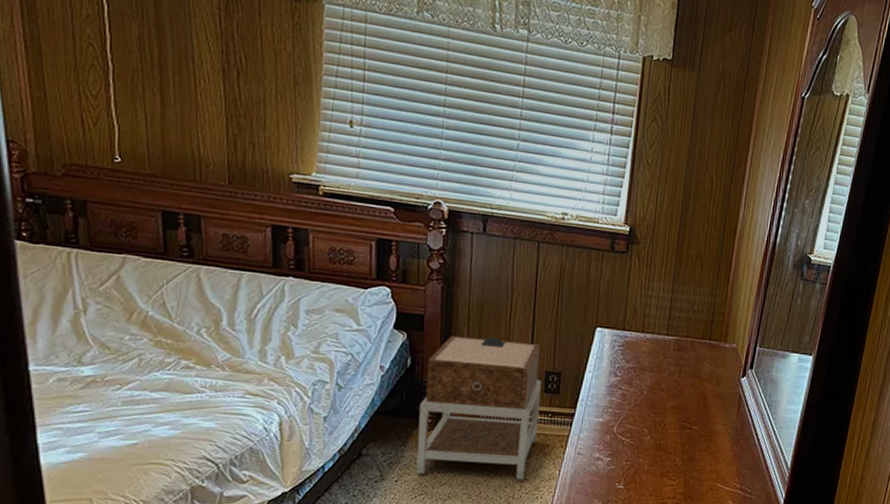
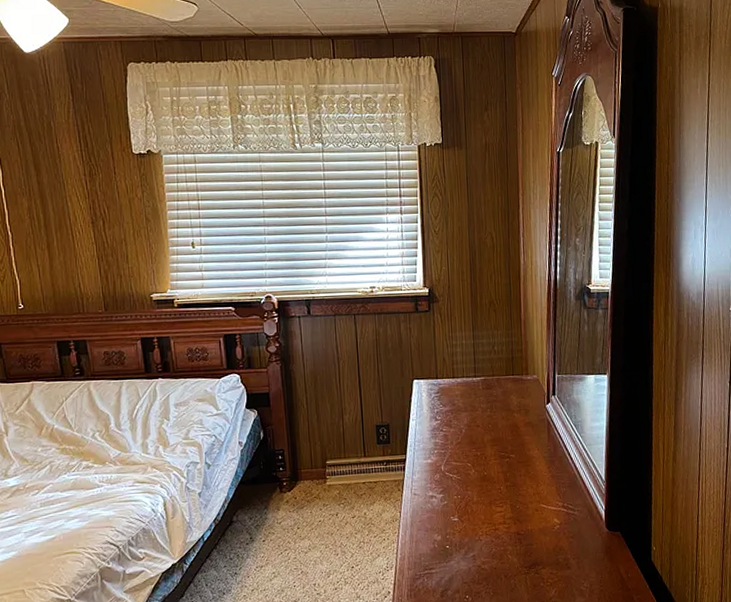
nightstand: present [416,336,542,480] -> none [275,402,377,533]

